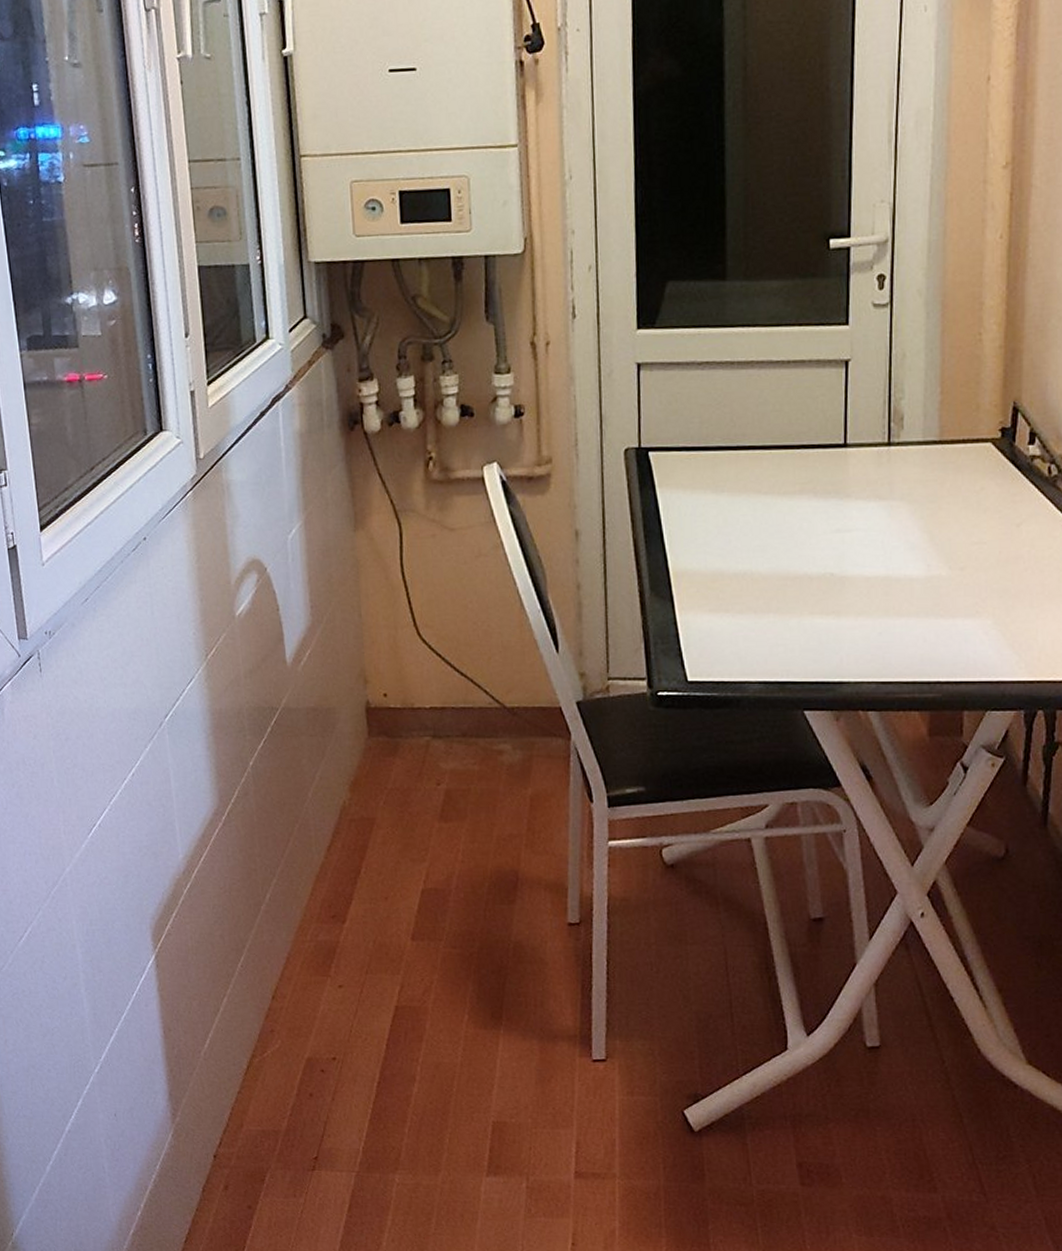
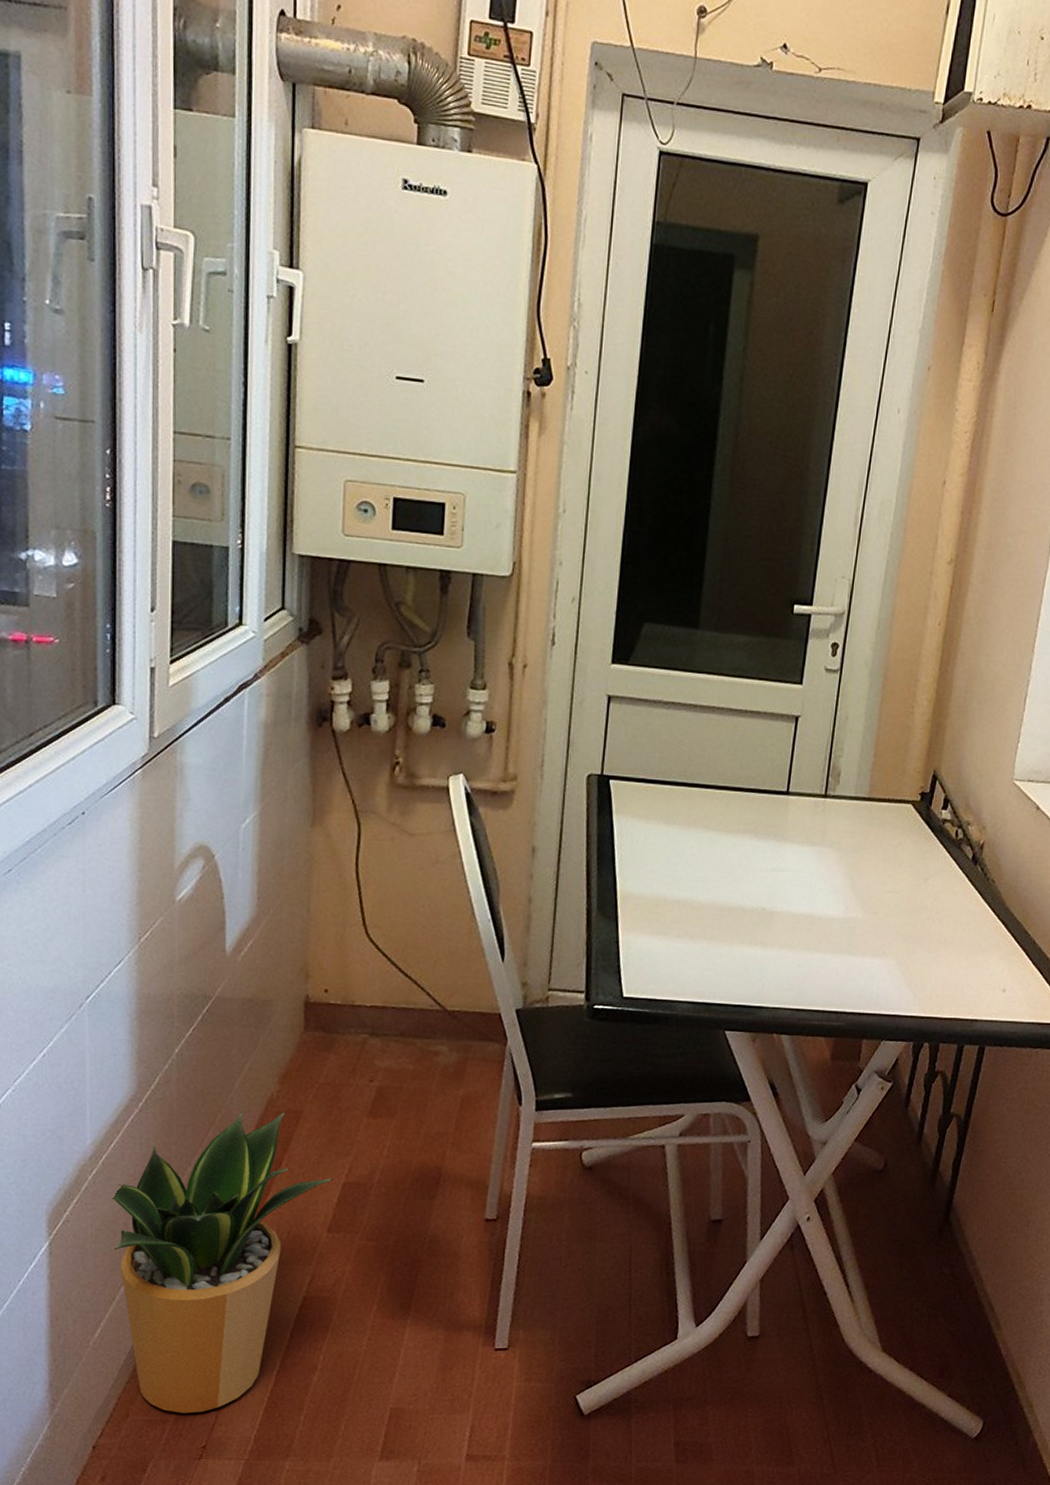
potted plant: none [206,818,413,1124] -> present [111,1111,334,1413]

